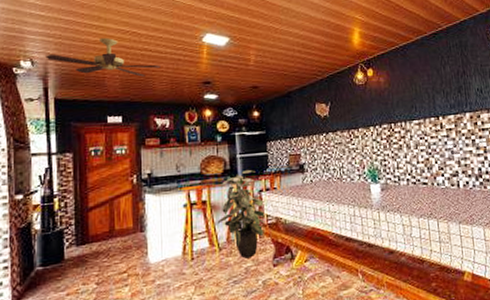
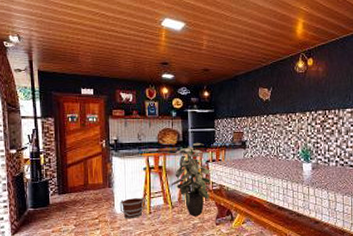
ceiling fan: present [46,37,160,77] -> none [30,18,125,55]
bucket: none [154,240,188,270] -> present [119,197,146,219]

